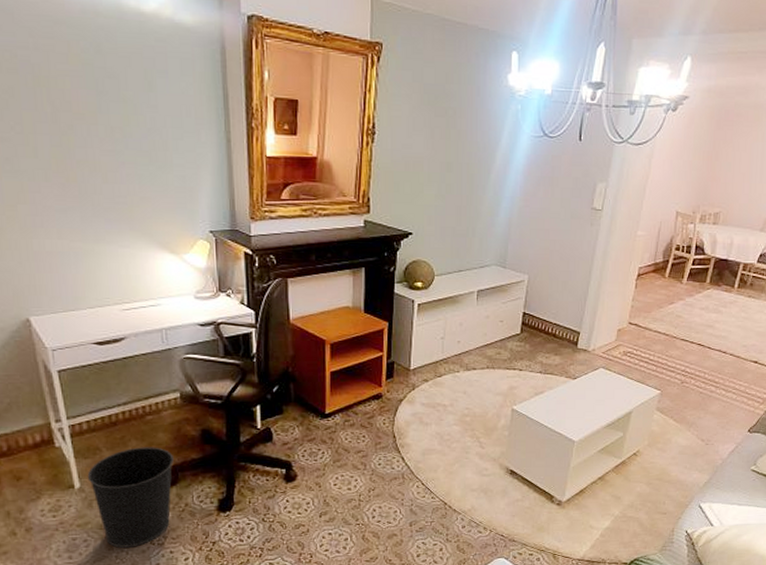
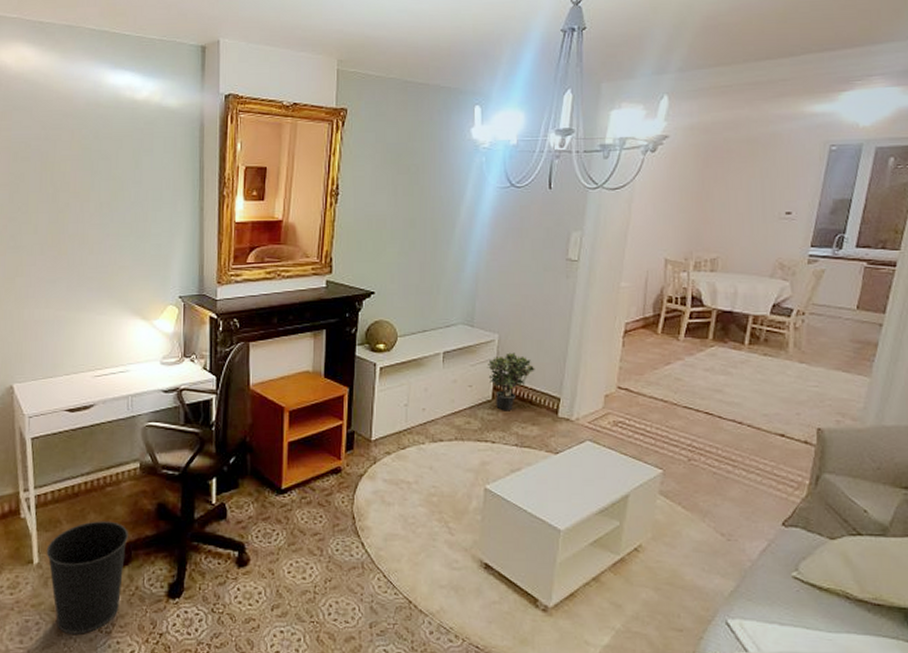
potted plant: none [517,292,560,343] -> present [487,352,535,411]

